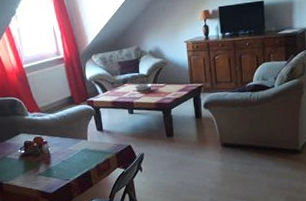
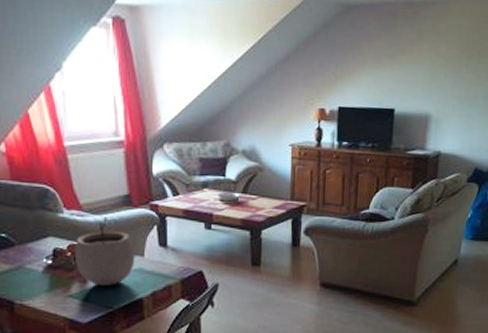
plant pot: none [39,114,82,165] -> present [75,216,135,286]

